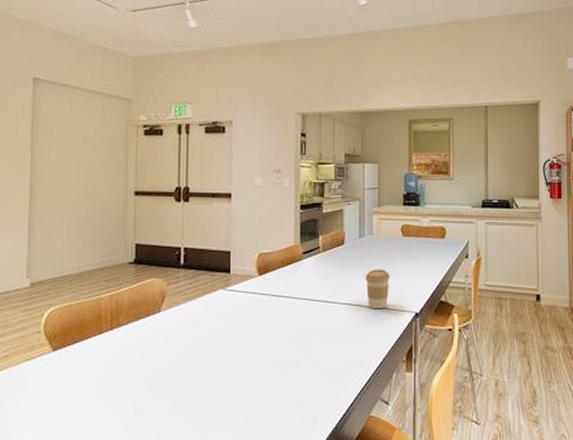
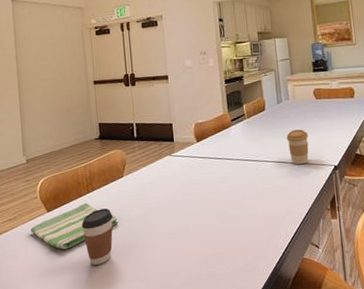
dish towel: none [25,342,148,399] -> present [30,203,118,250]
coffee cup: none [98,350,142,419] -> present [81,208,114,265]

